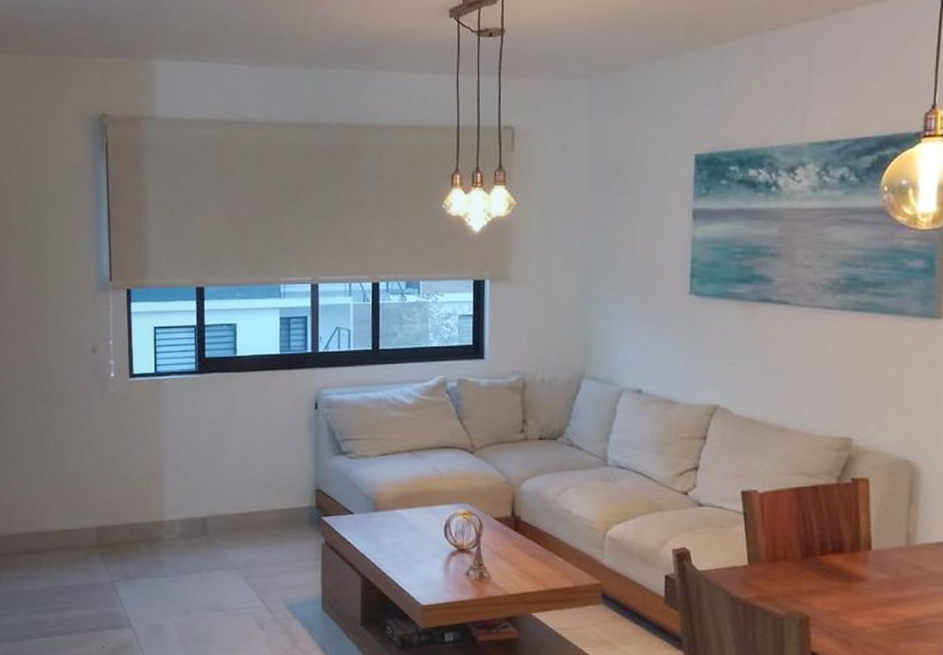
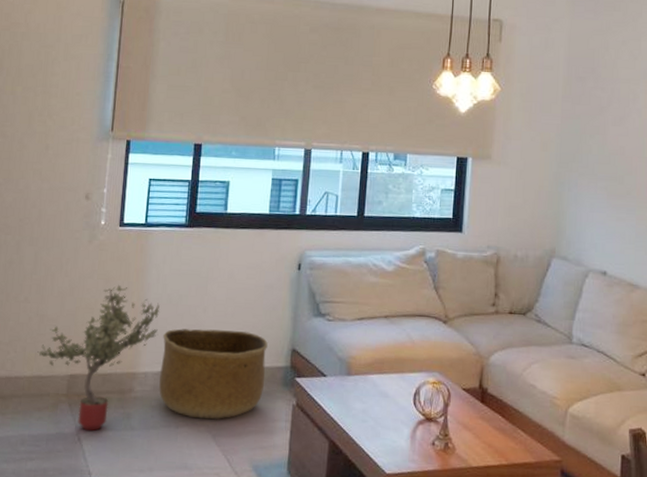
potted tree: none [64,435,180,579] -> present [37,284,160,431]
basket: none [185,474,291,562] -> present [159,329,268,419]

